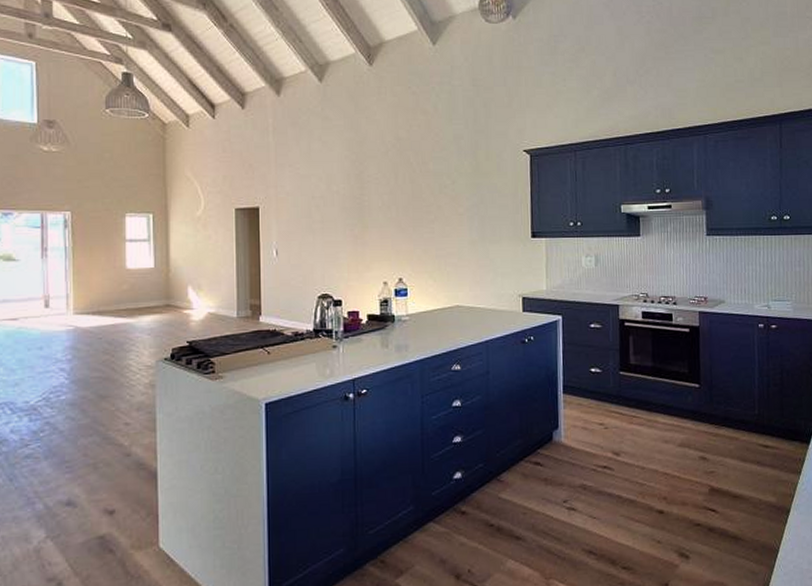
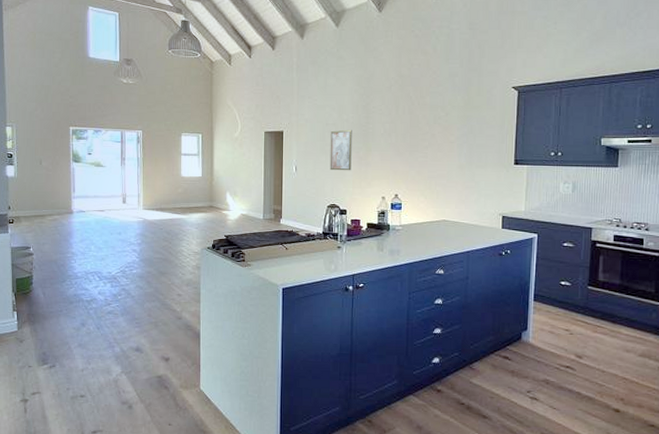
wall art: none [318,203,345,253] -> present [330,129,352,171]

